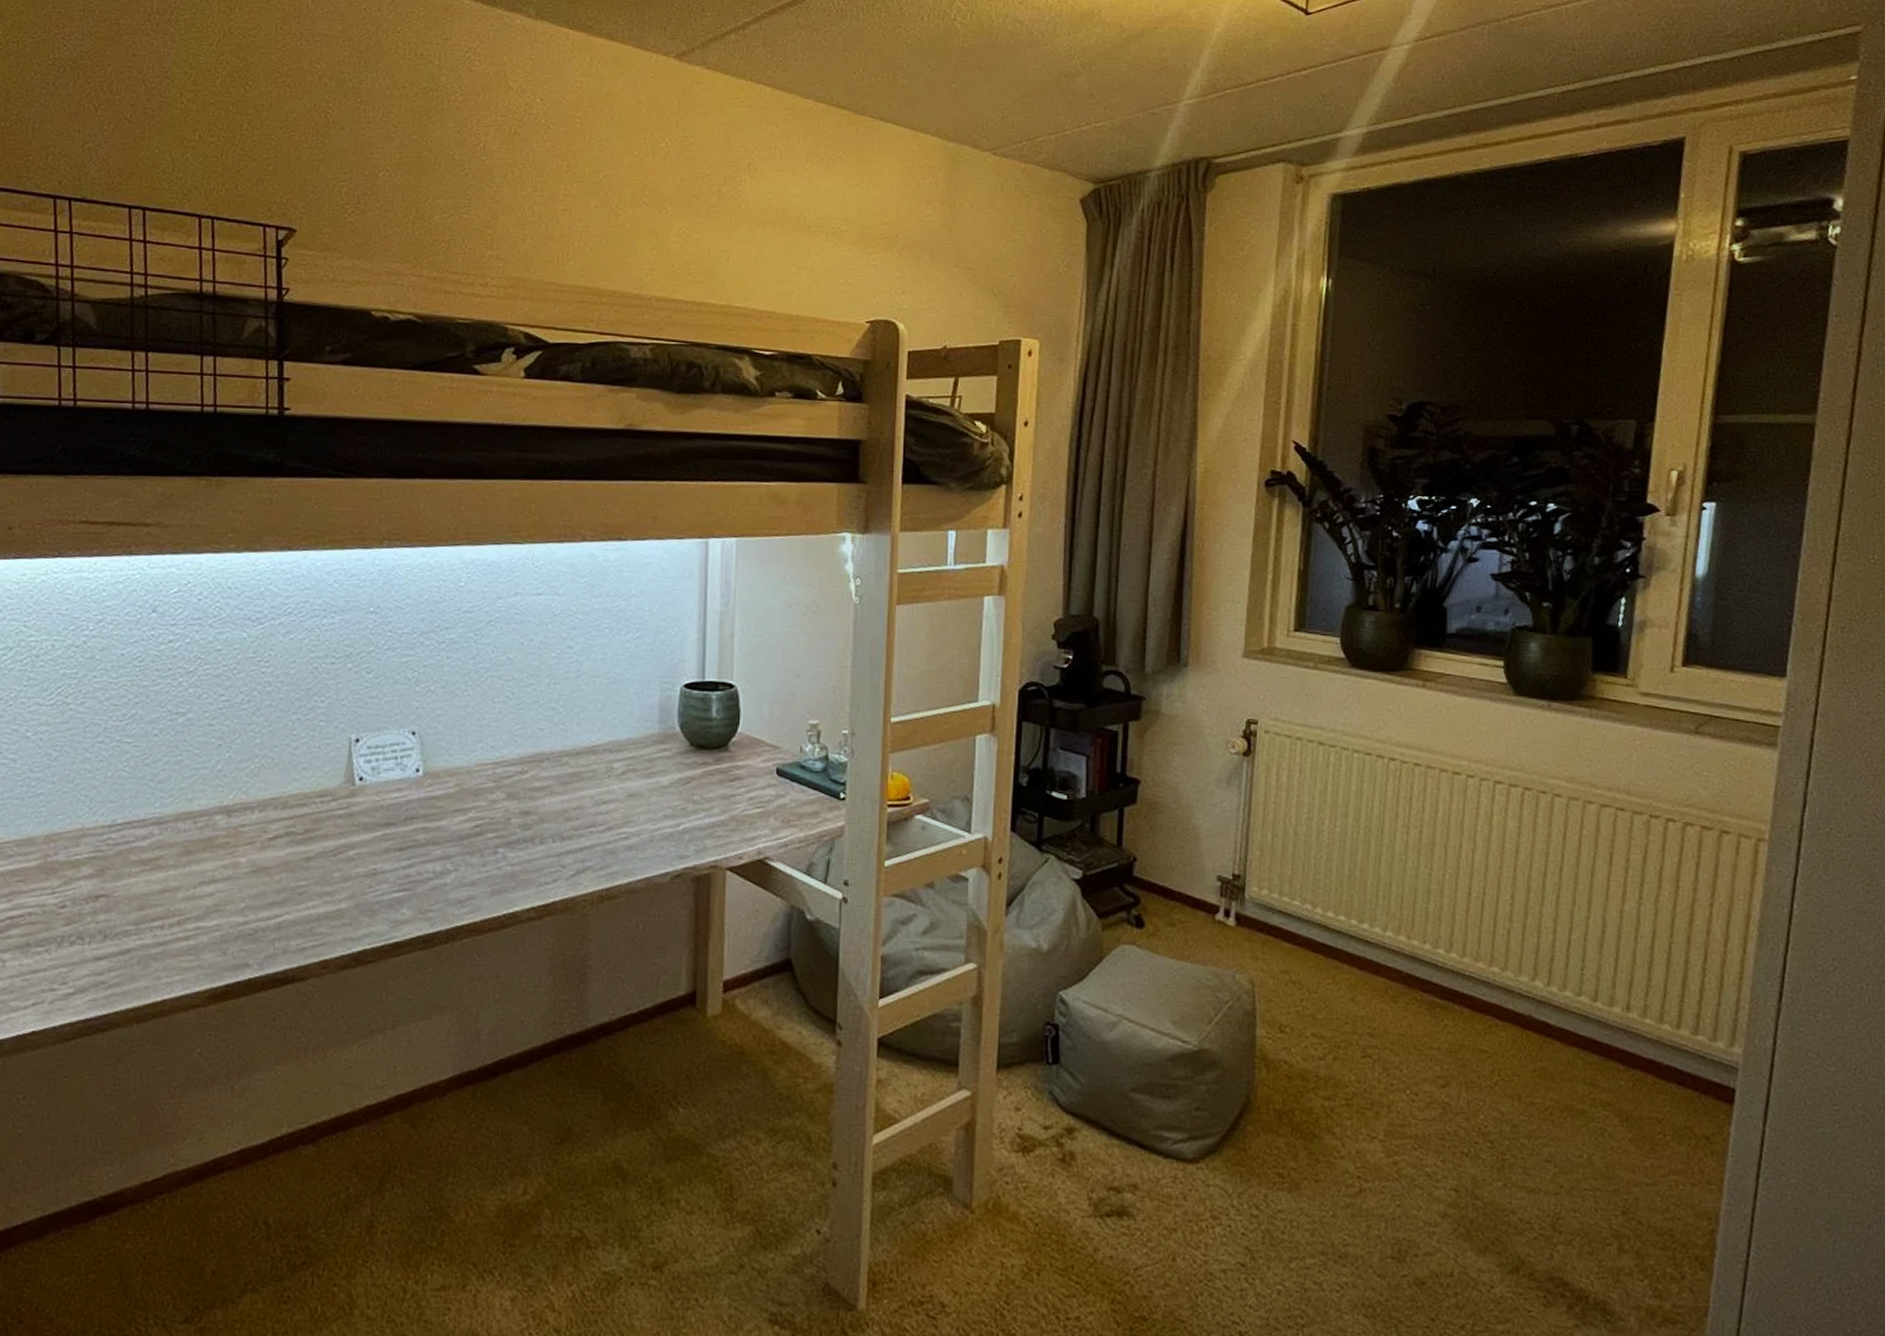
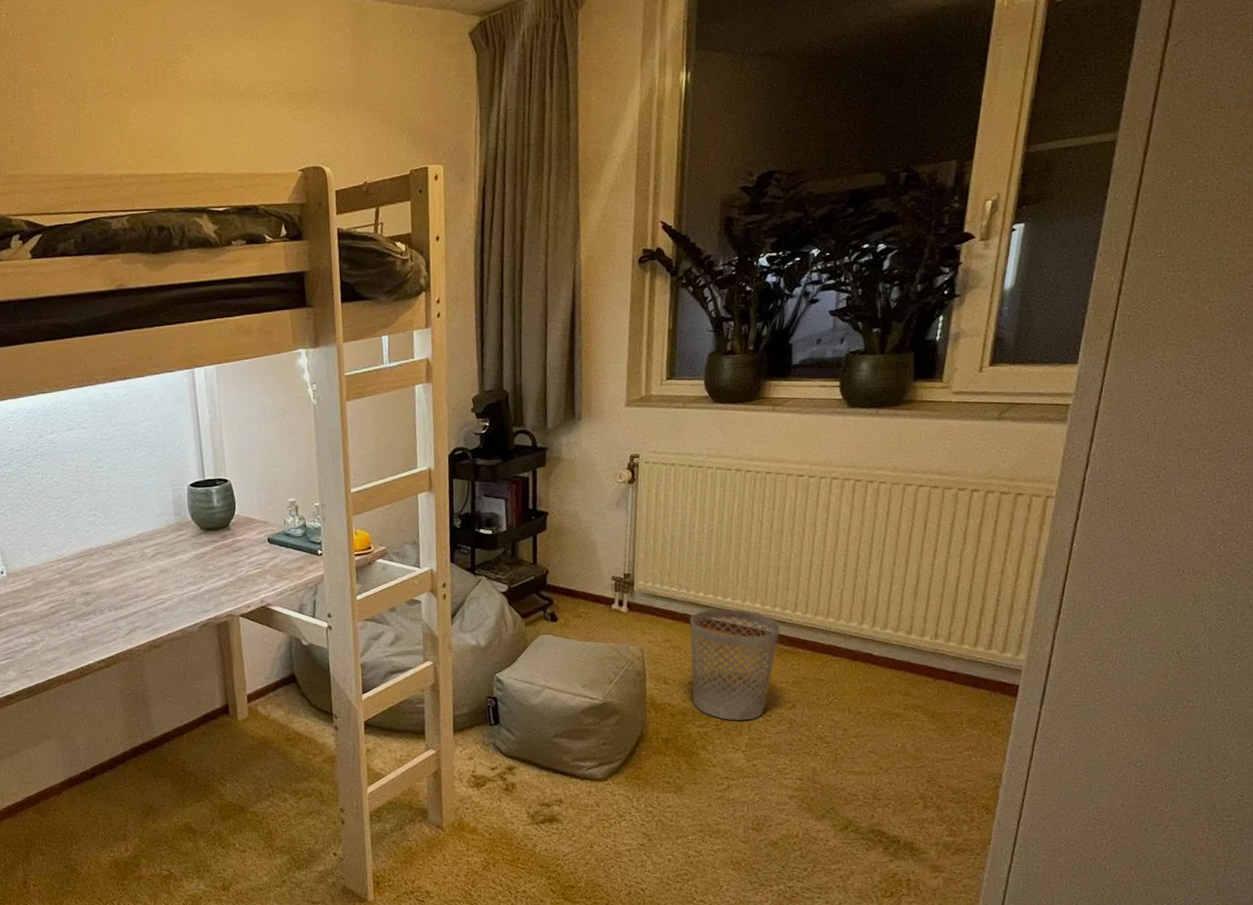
wastebasket: none [1315,935,1431,1098] -> present [690,608,781,721]

